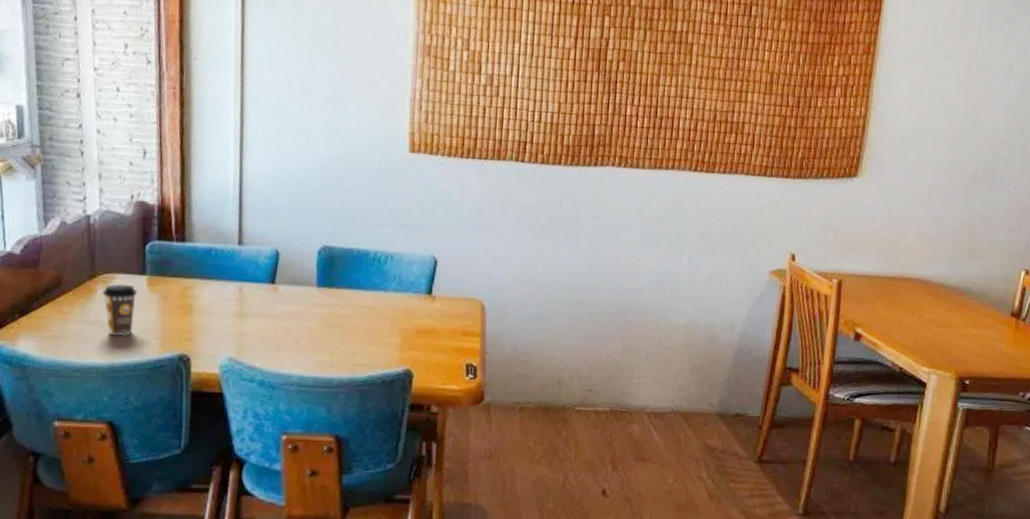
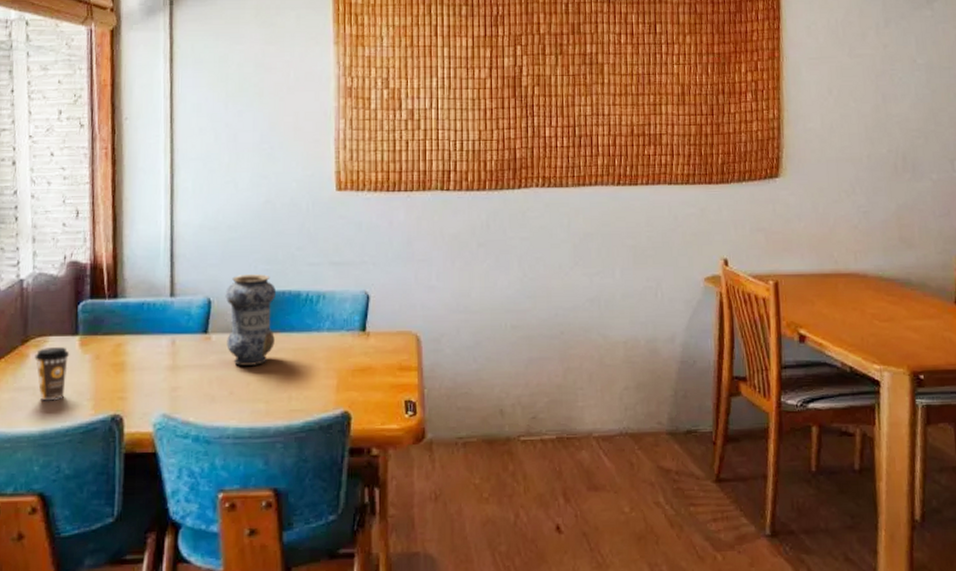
vase: none [293,228,345,319] -> present [225,273,277,366]

